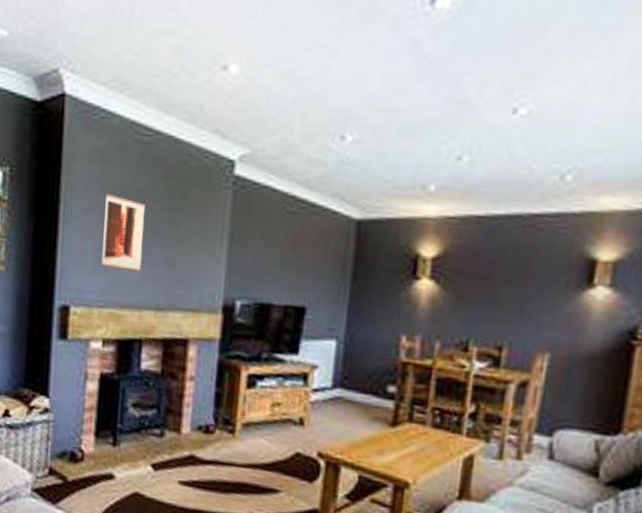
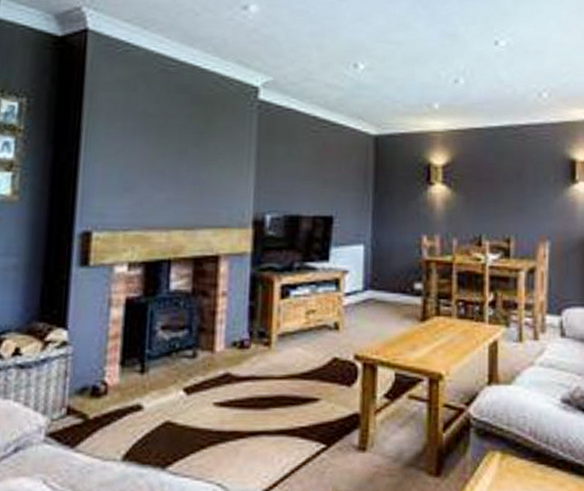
wall art: present [101,193,146,271] -> none [127,120,172,192]

